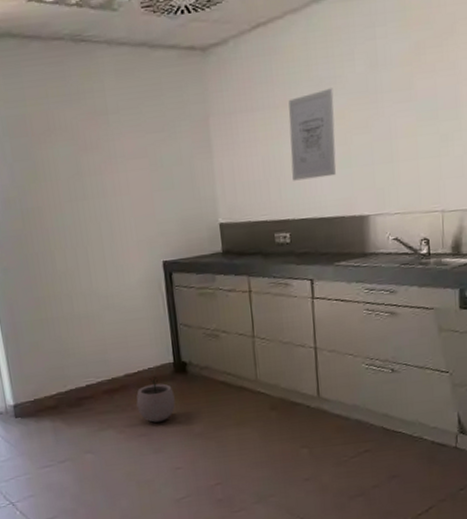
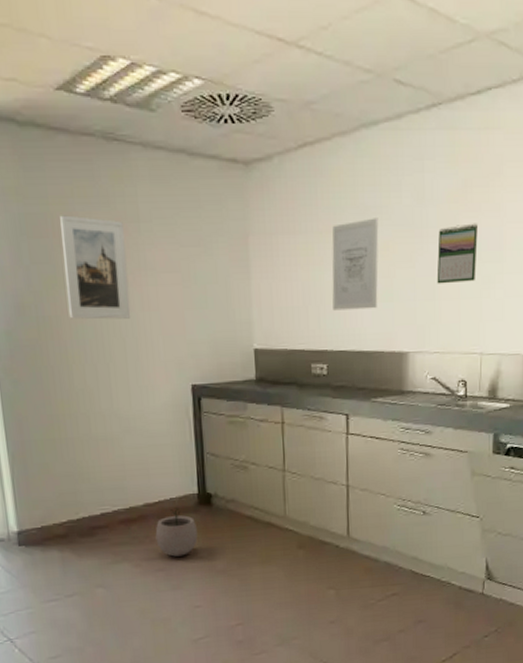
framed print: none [37,114,105,209] -> present [60,215,131,320]
calendar: none [393,83,434,147] -> present [436,223,478,284]

